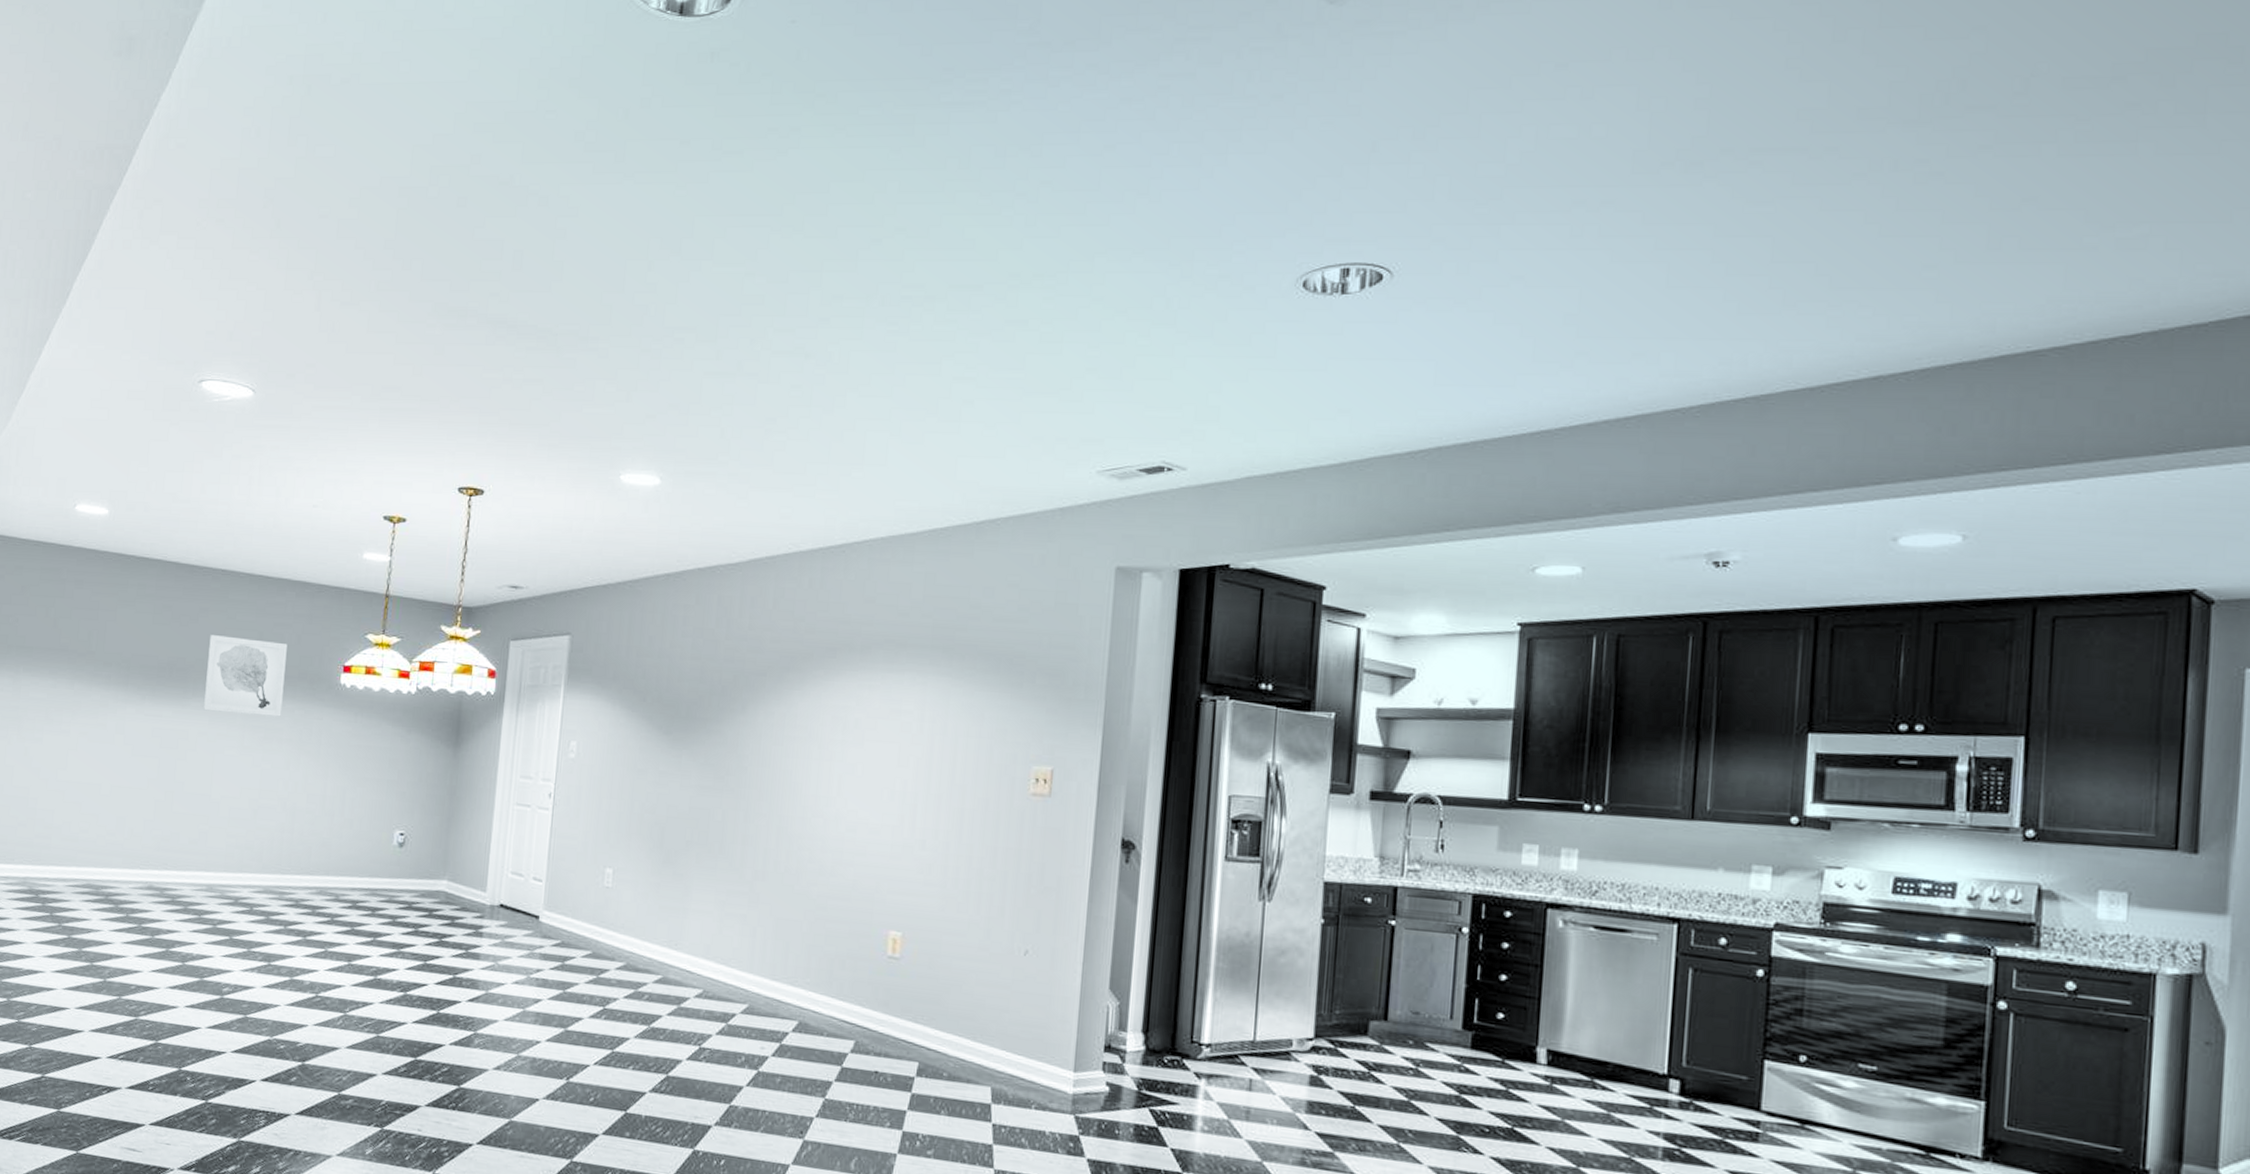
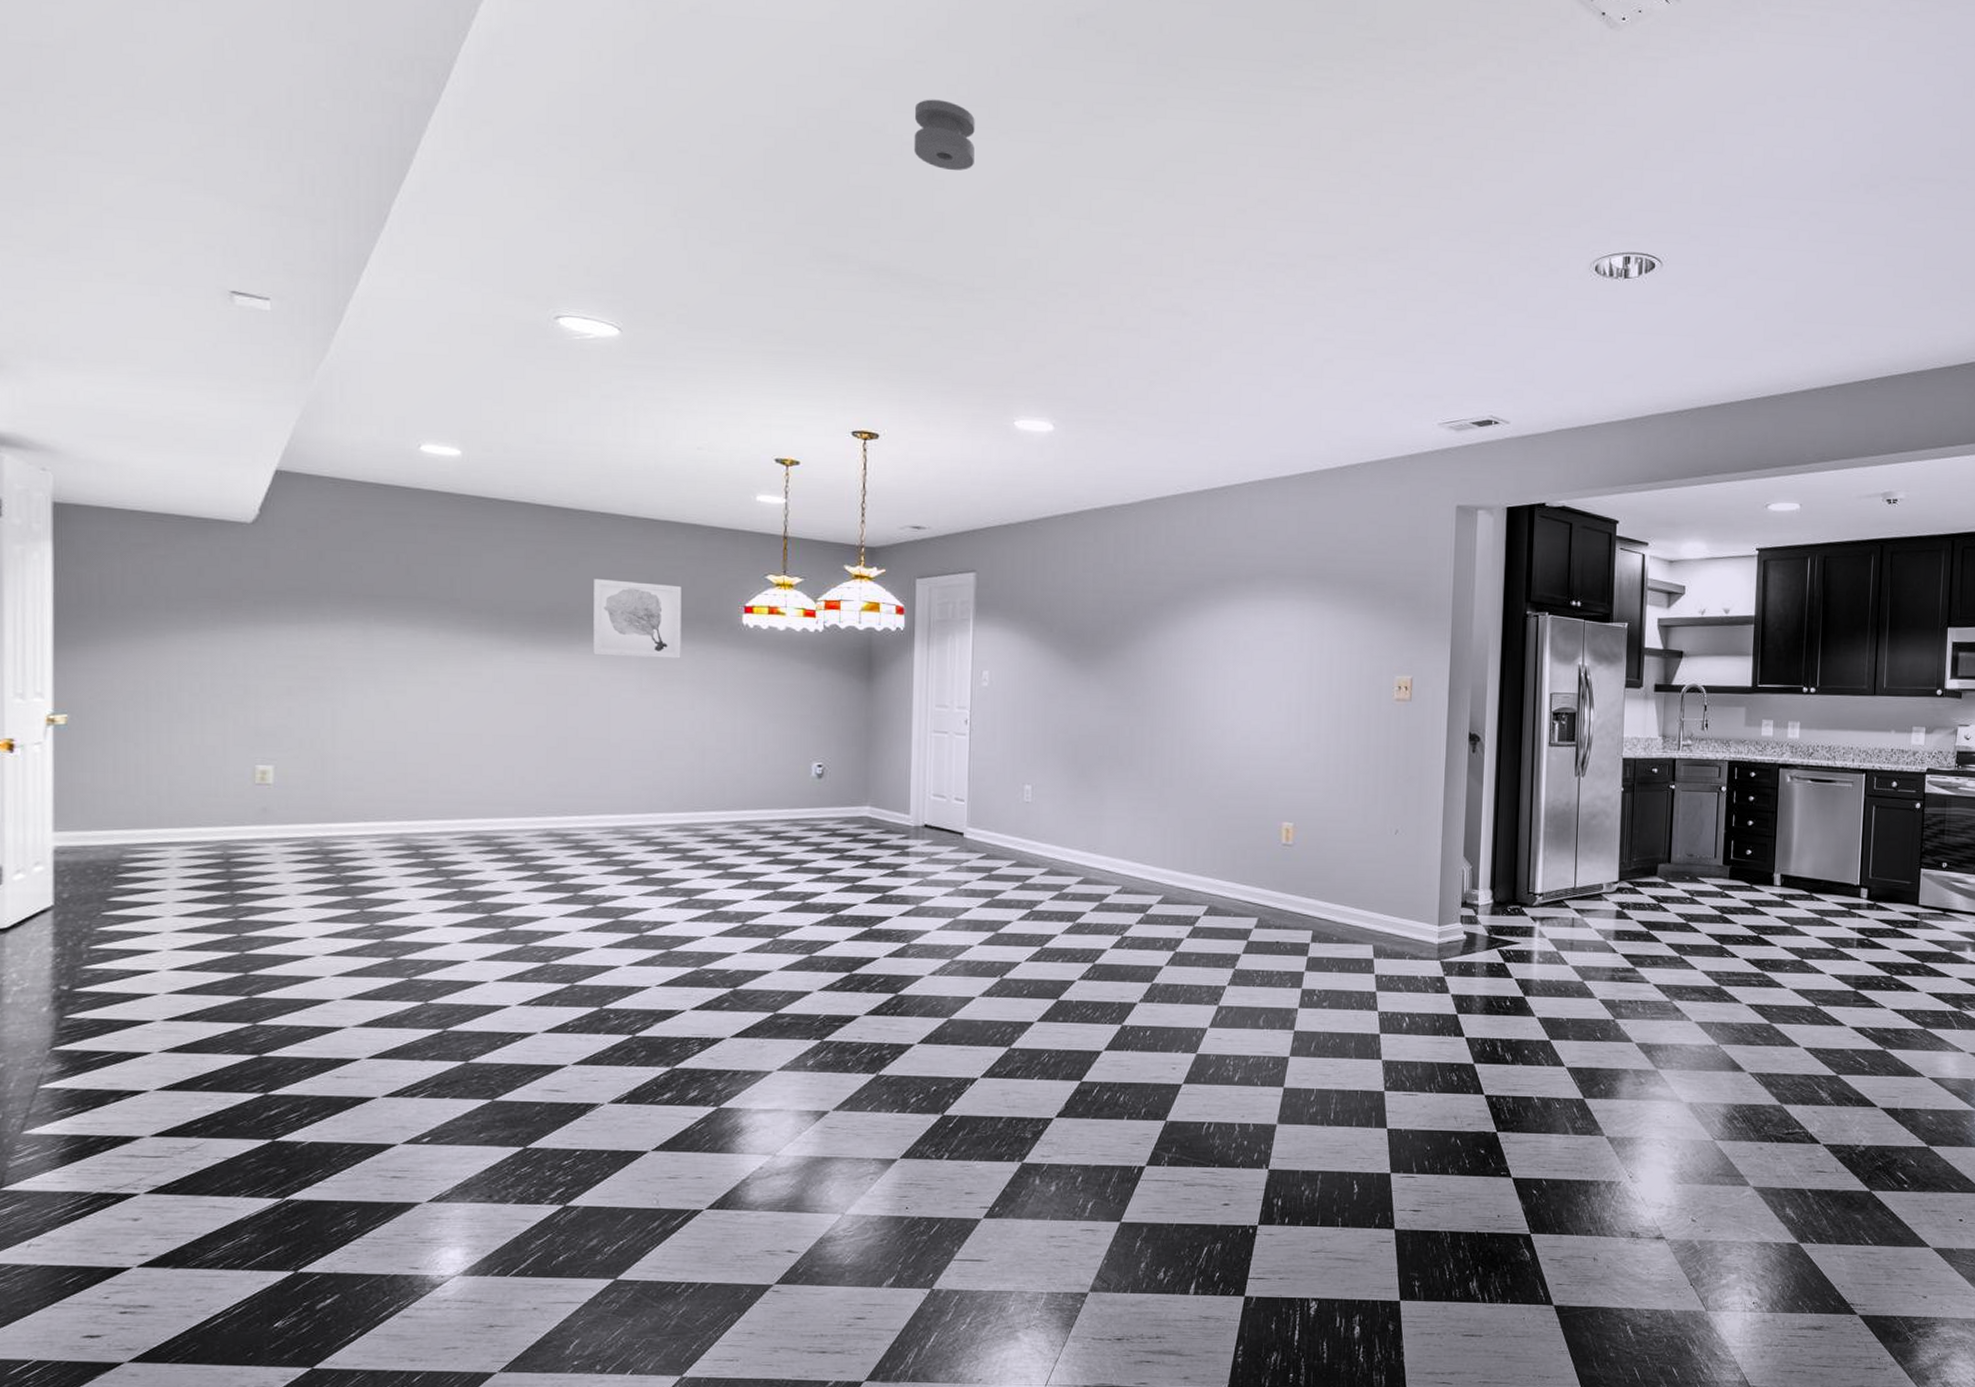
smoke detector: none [538,147,601,219] -> present [913,99,975,171]

